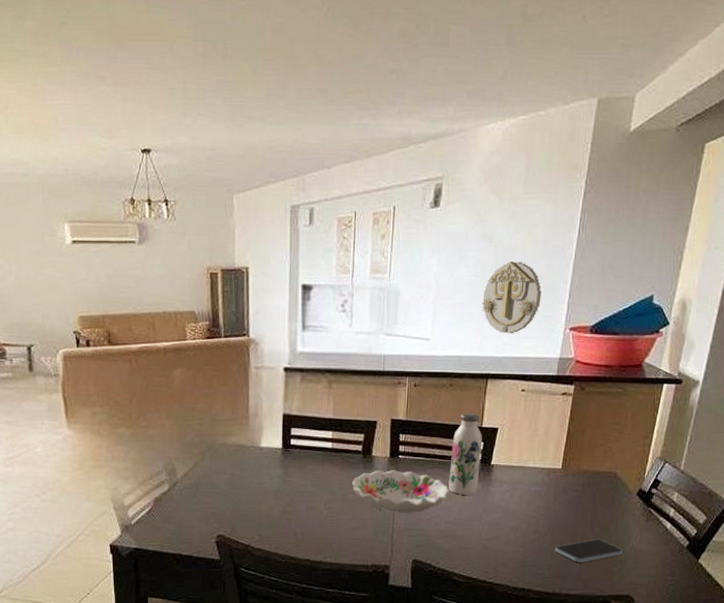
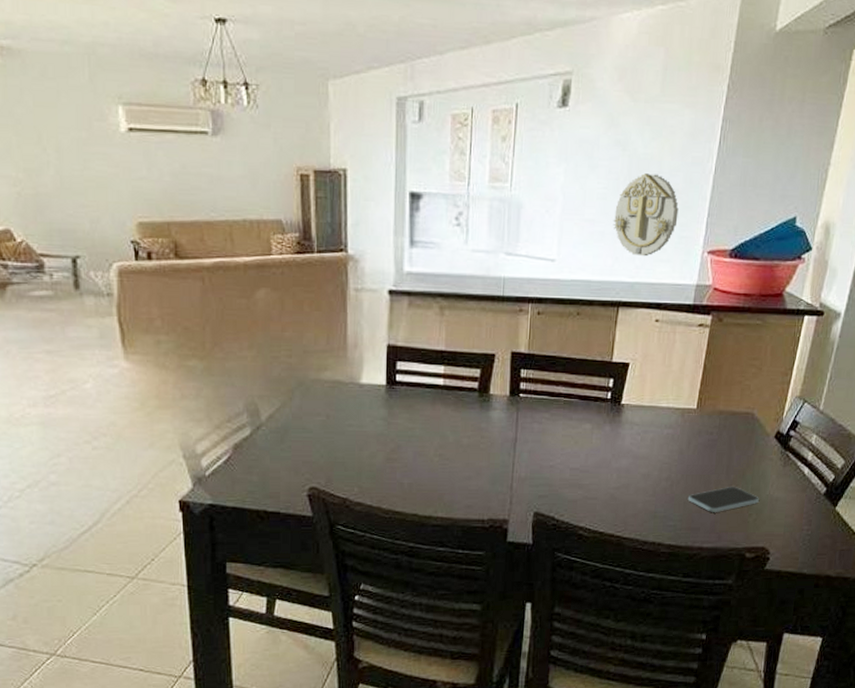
decorative bowl: present [352,470,450,513] -> none [467,410,576,459]
water bottle: present [448,412,483,495] -> none [574,345,613,439]

